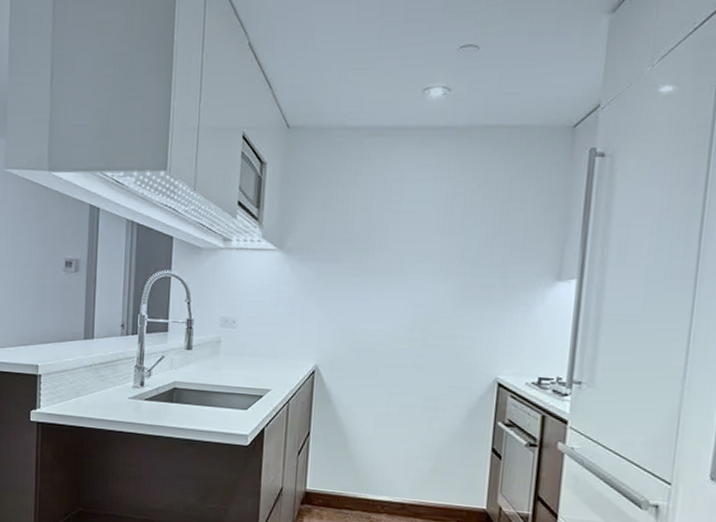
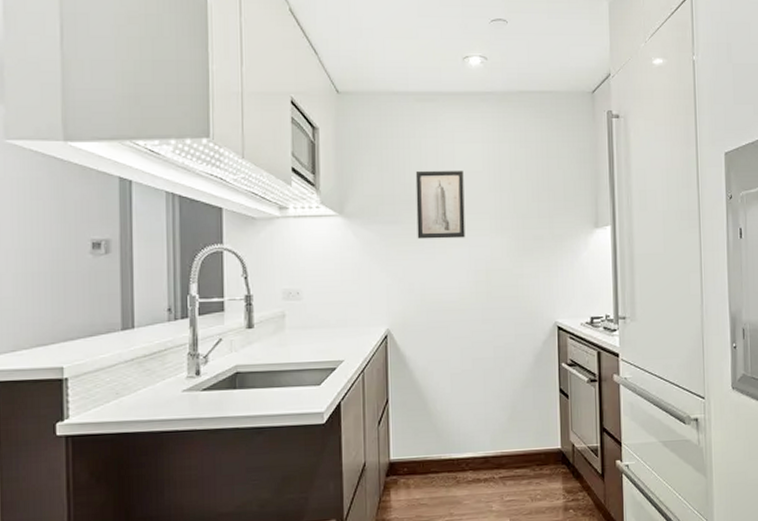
wall art: none [354,210,411,281] -> present [415,171,465,239]

